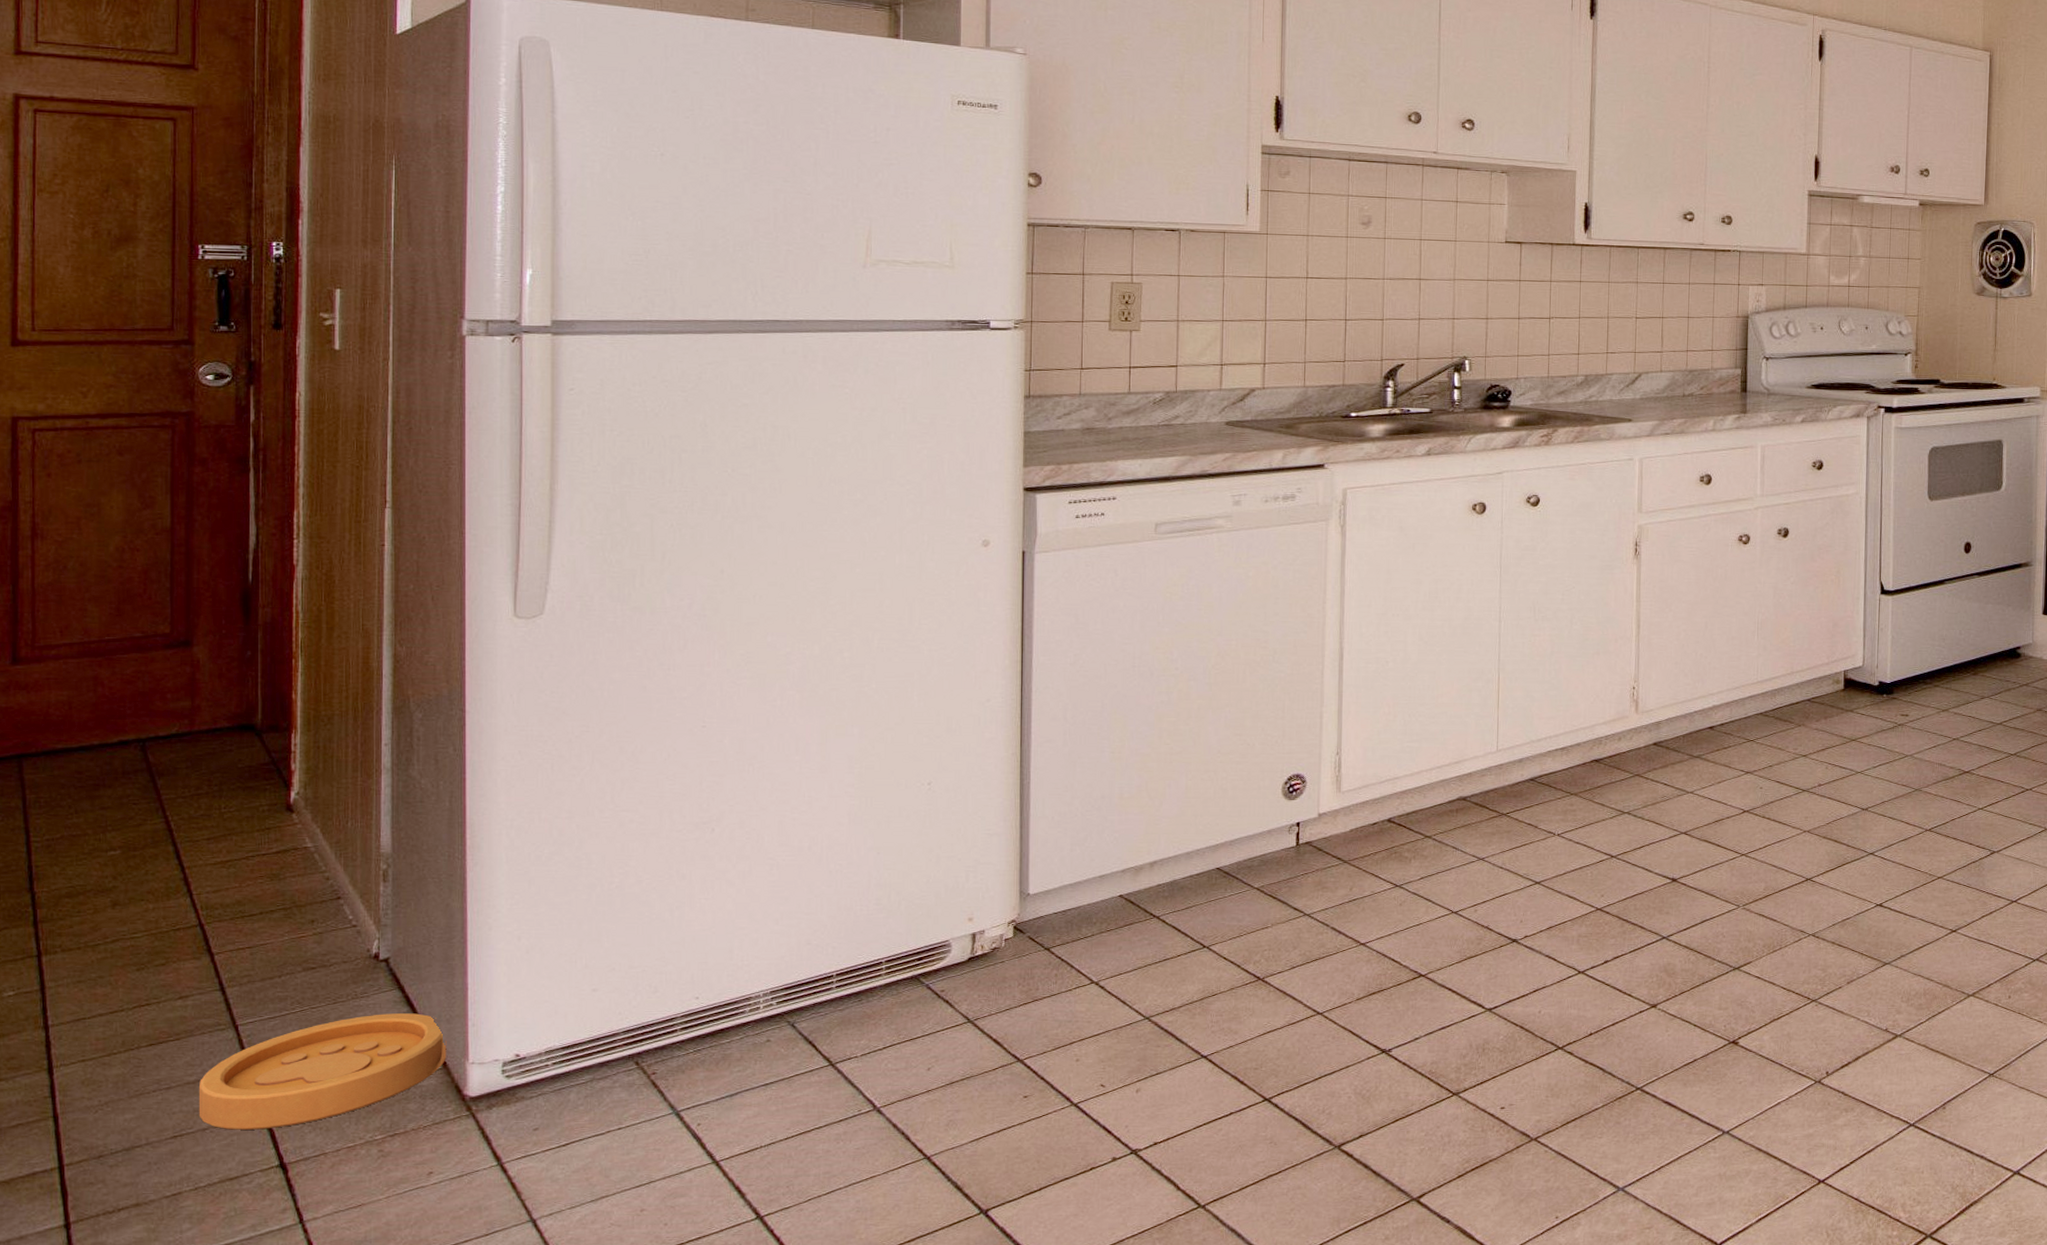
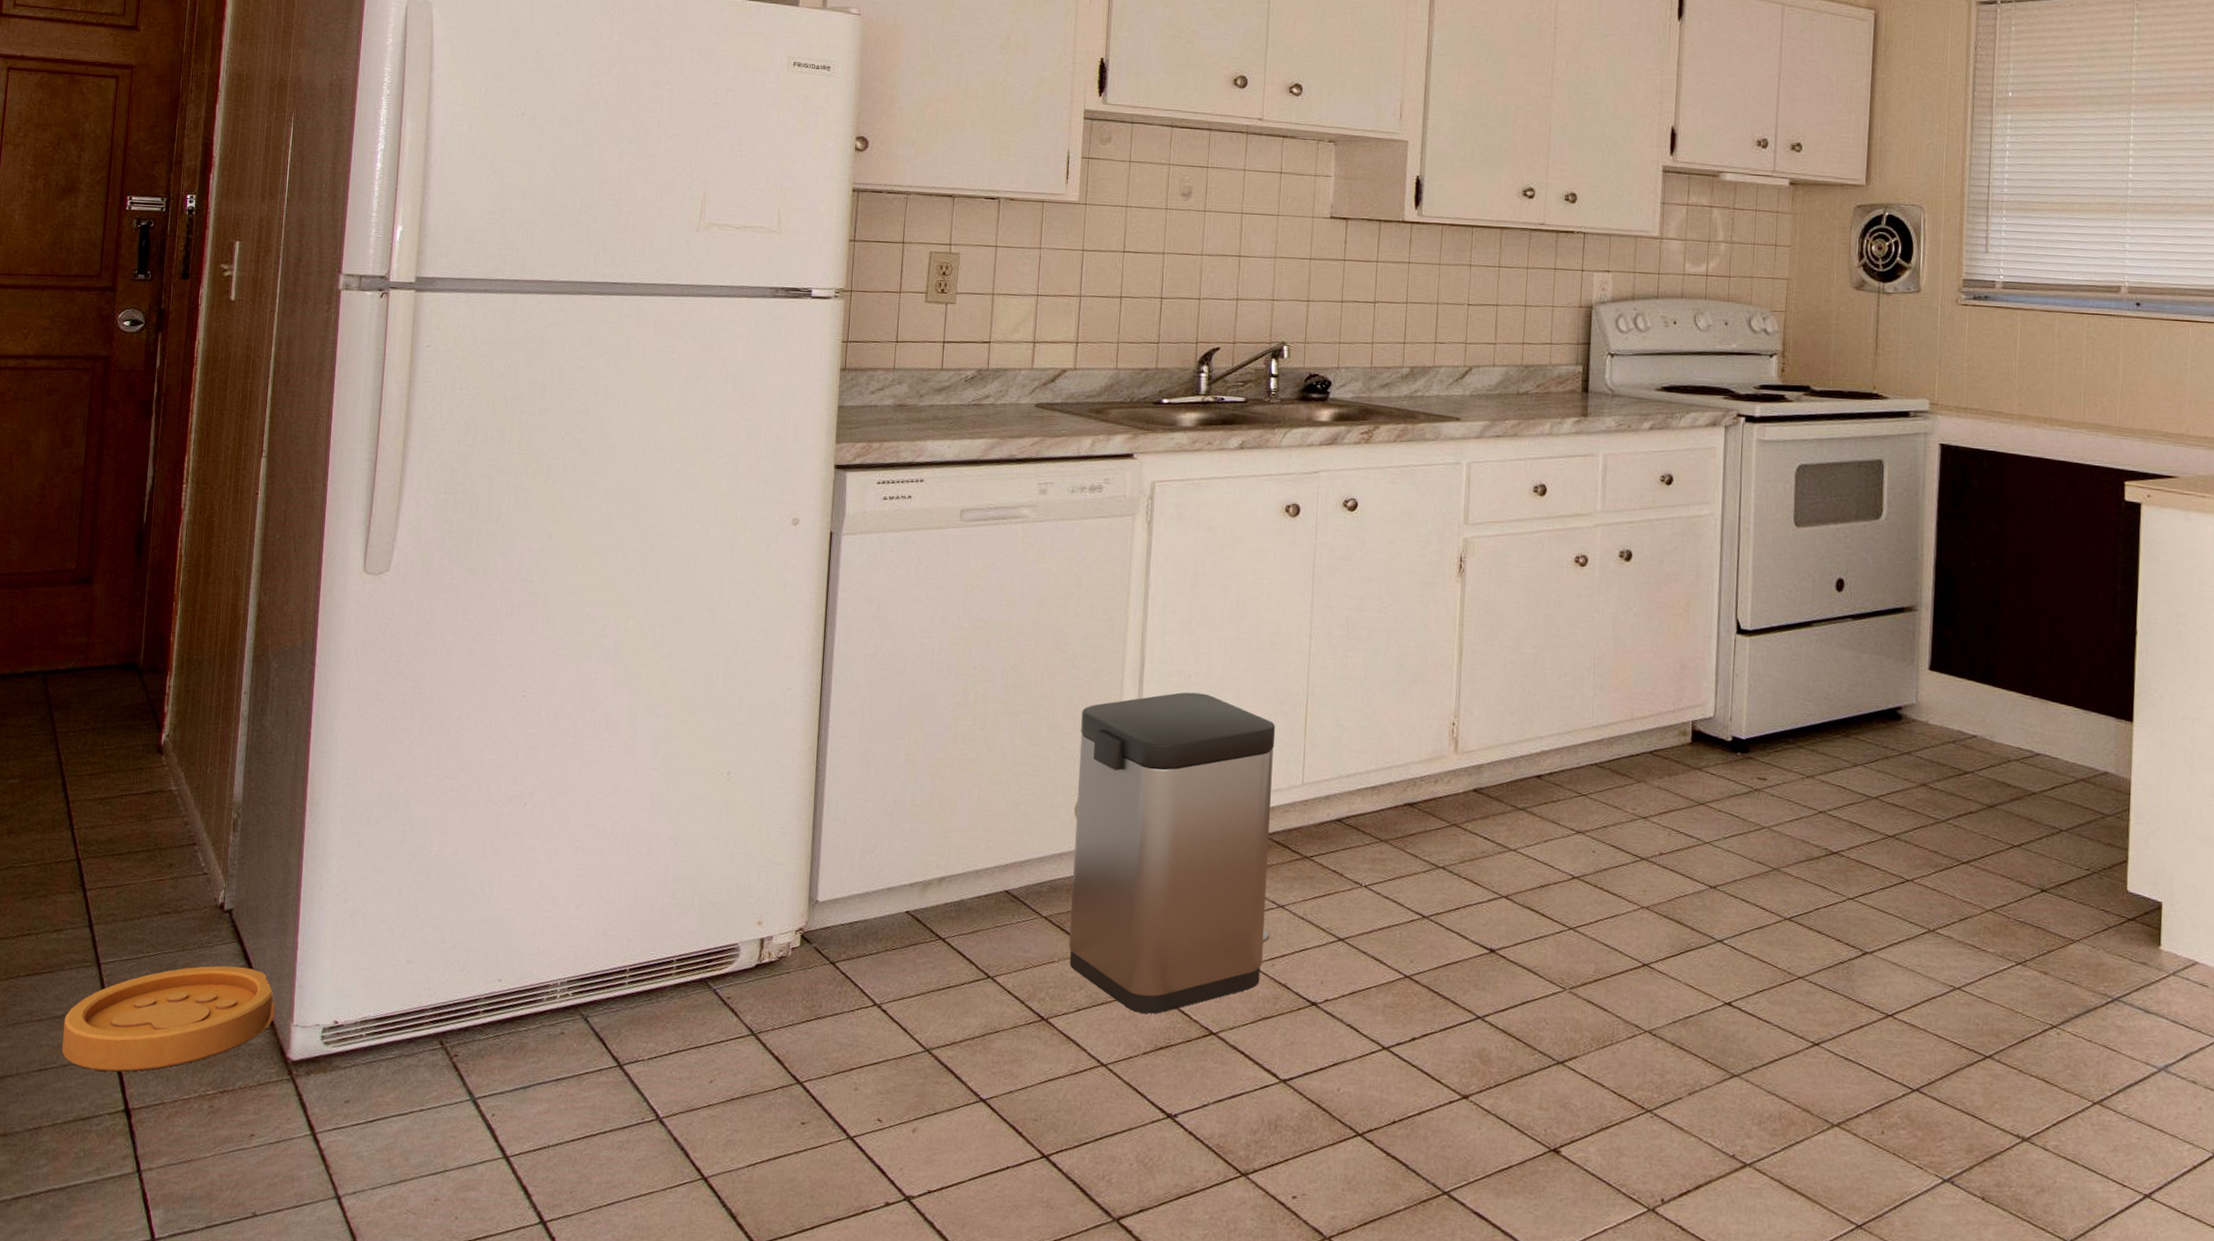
pedal bin: none [1281,677,1472,964] -> present [1069,692,1276,1014]

